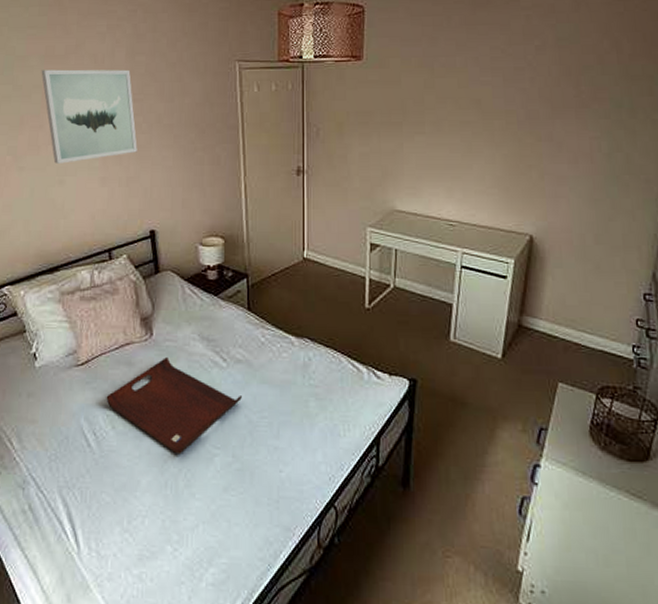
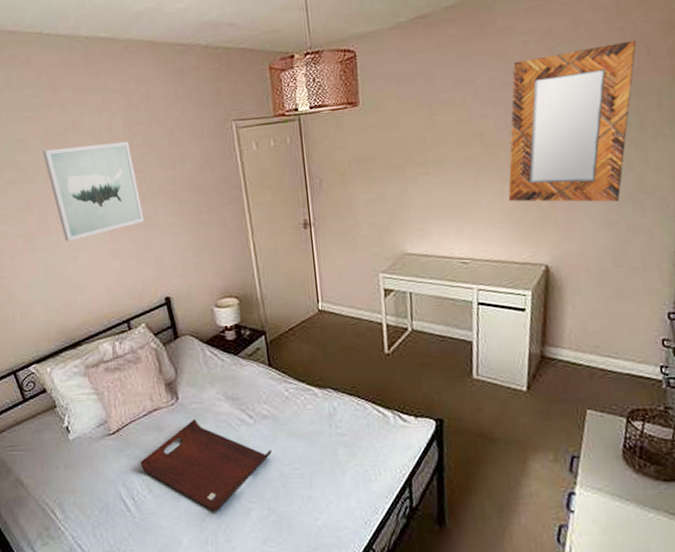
home mirror: none [499,26,634,180] -> present [508,40,637,203]

